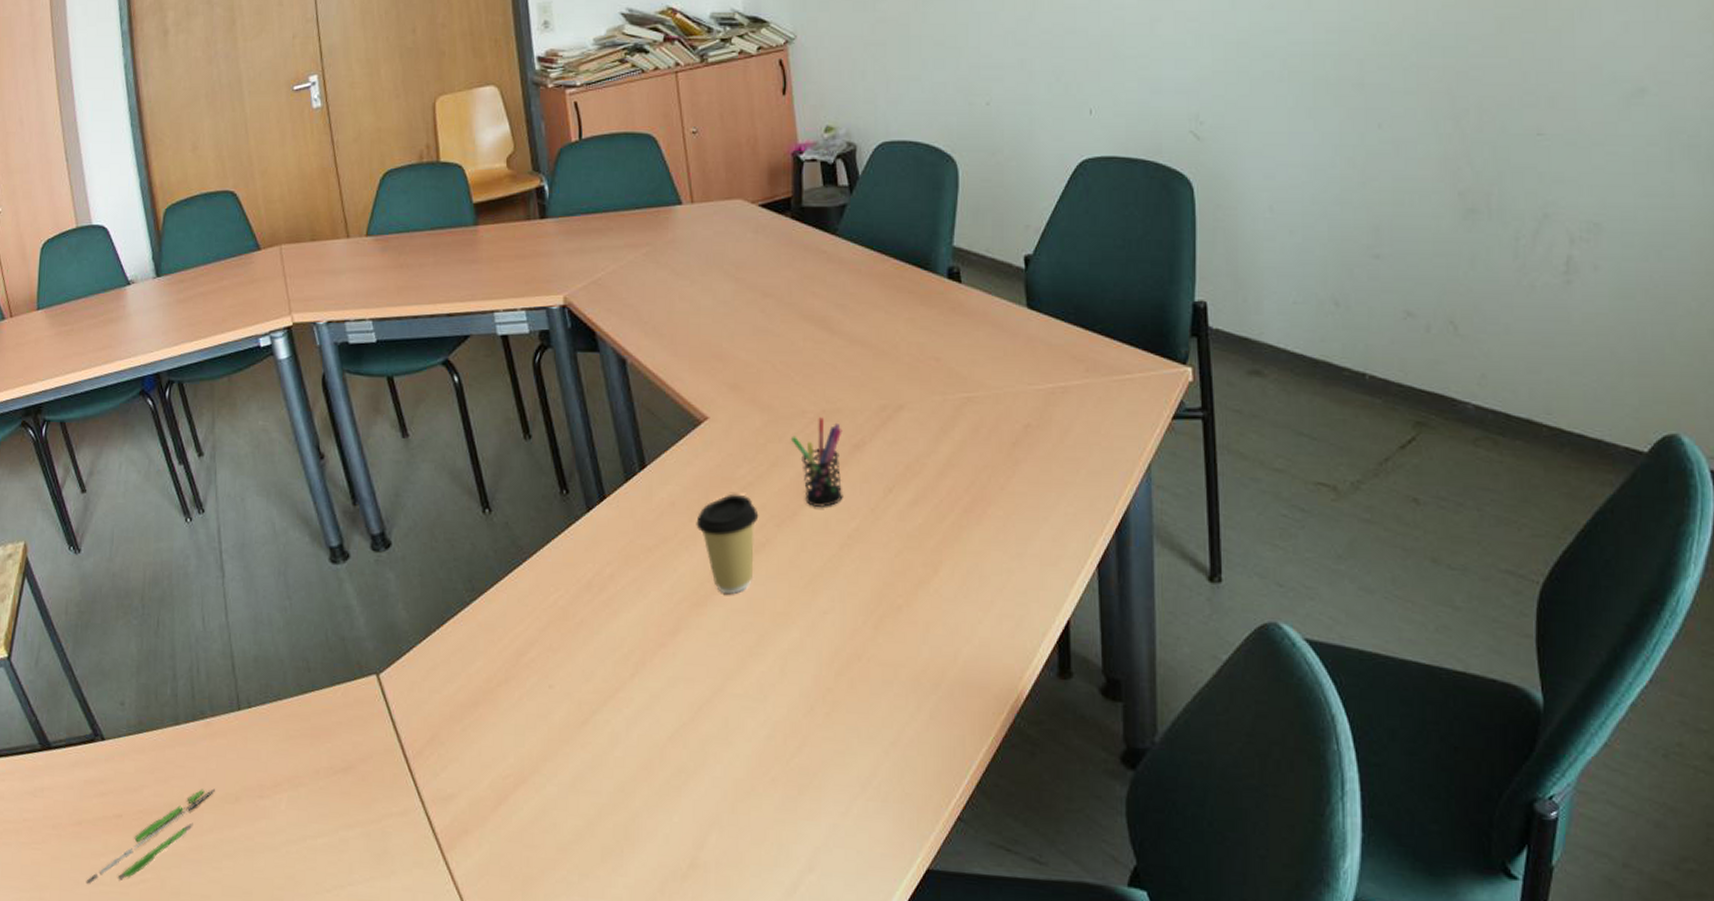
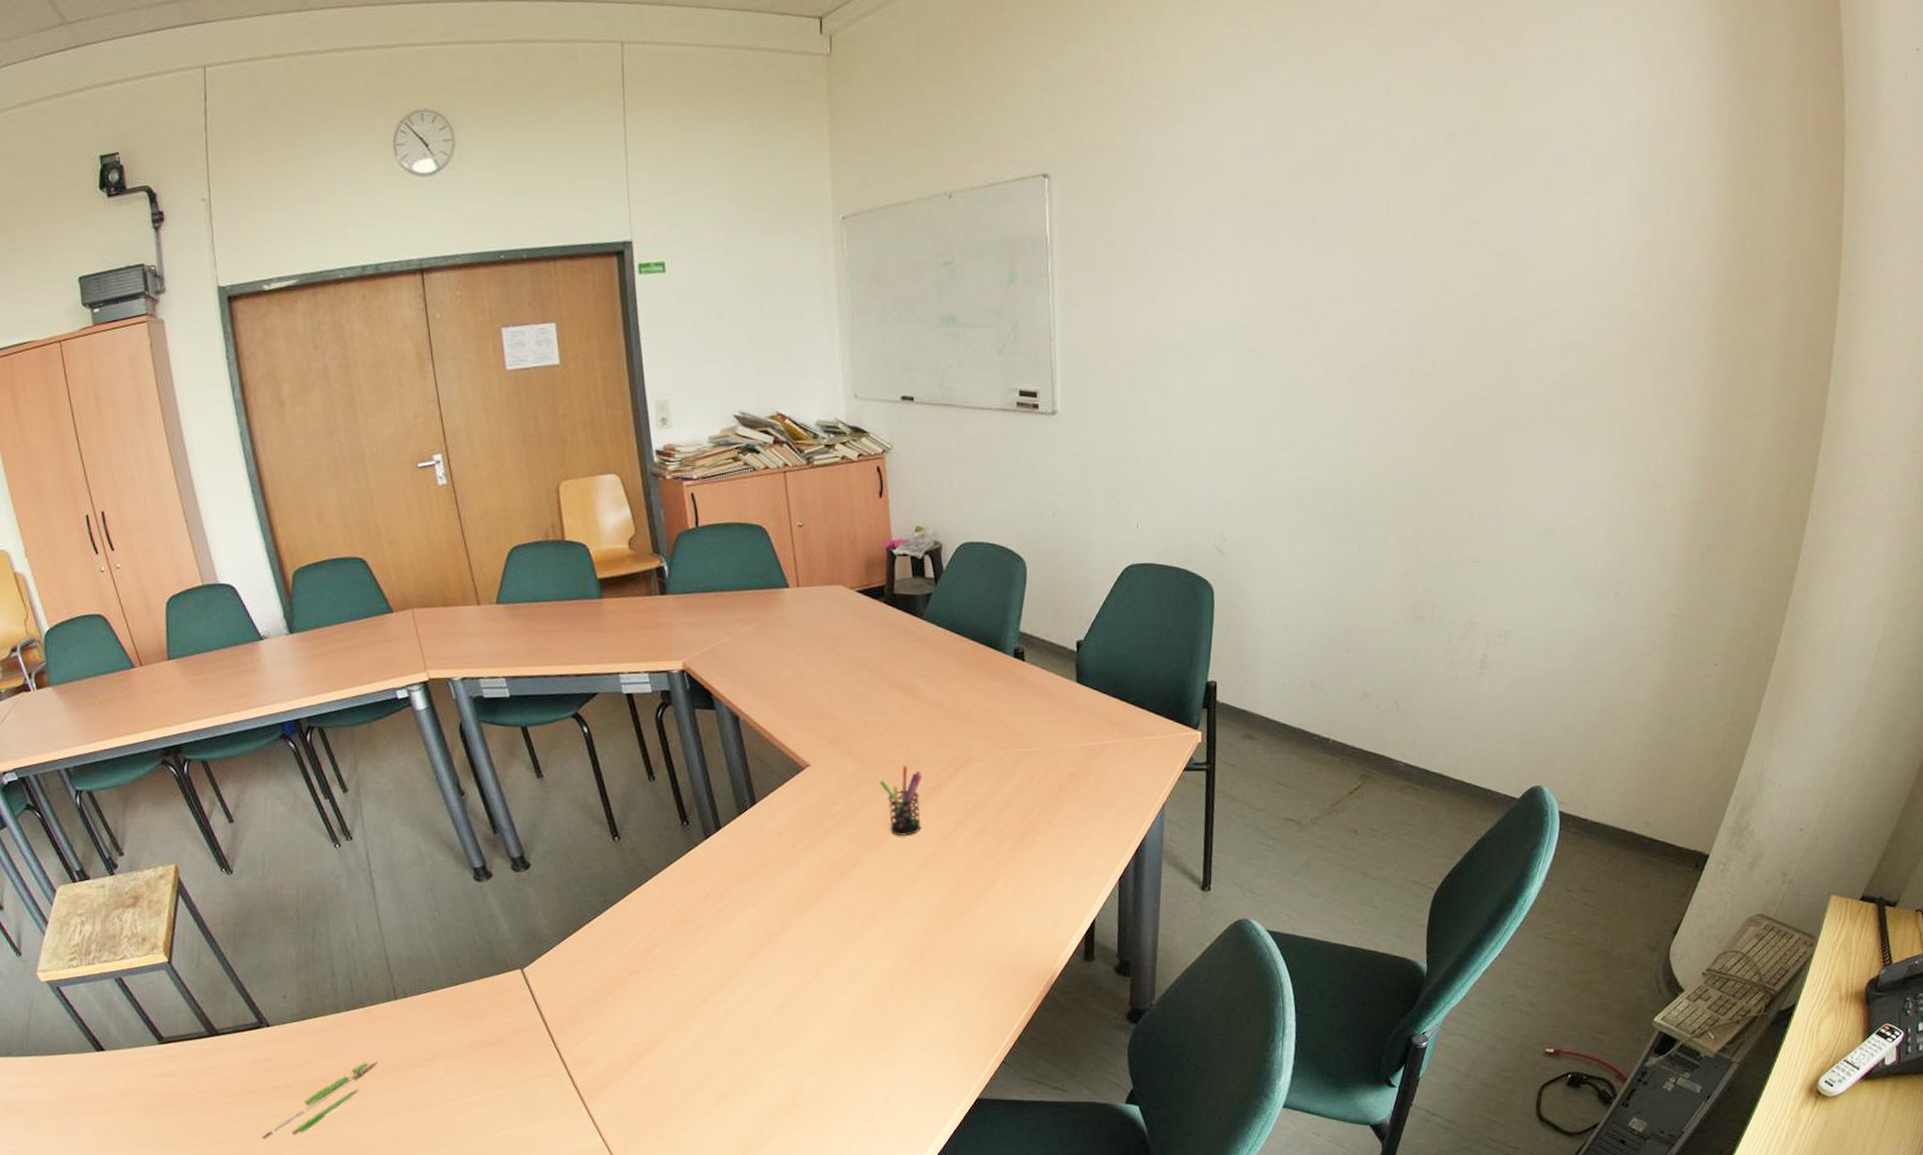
coffee cup: present [696,493,759,594] -> none [798,825,852,902]

